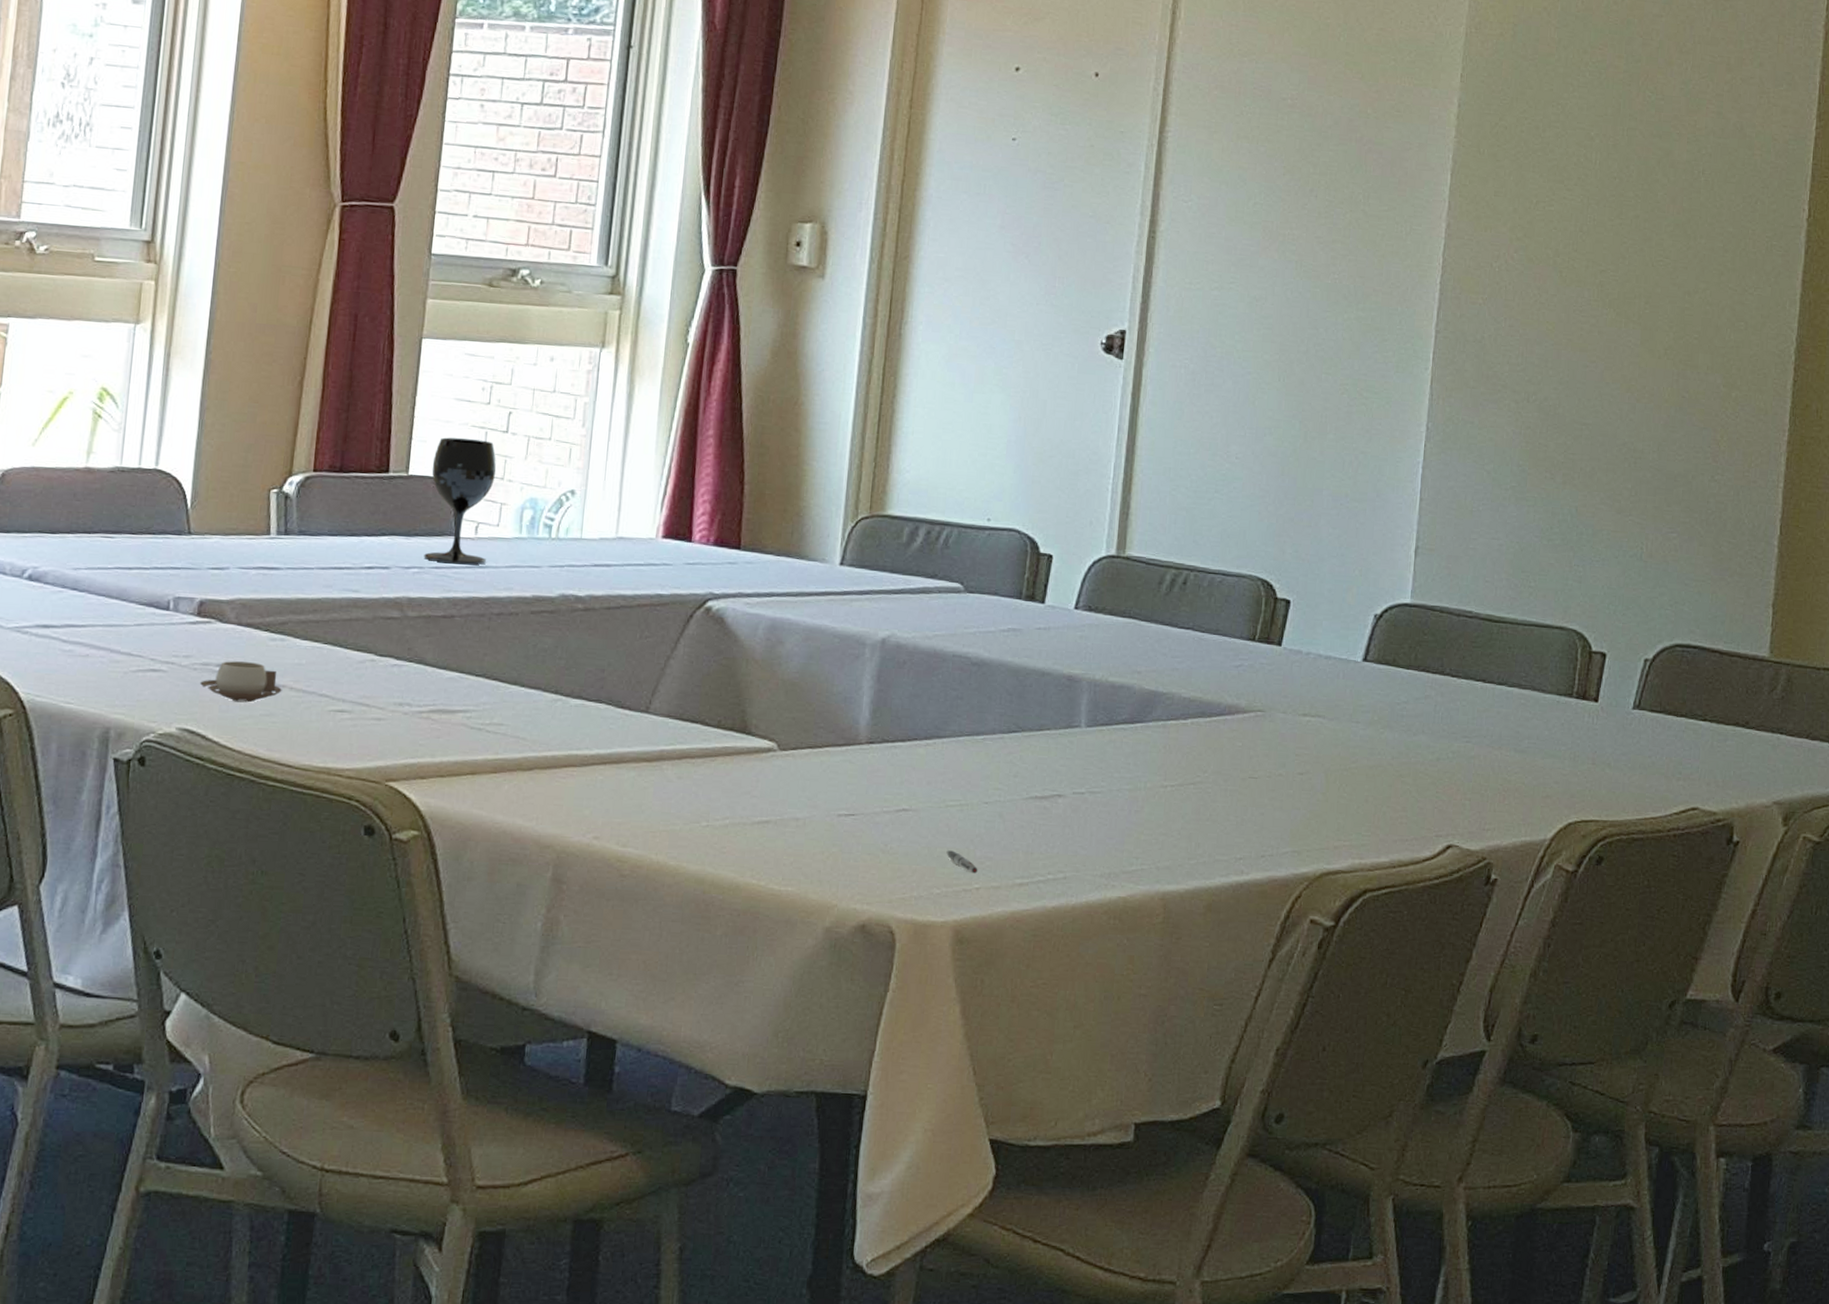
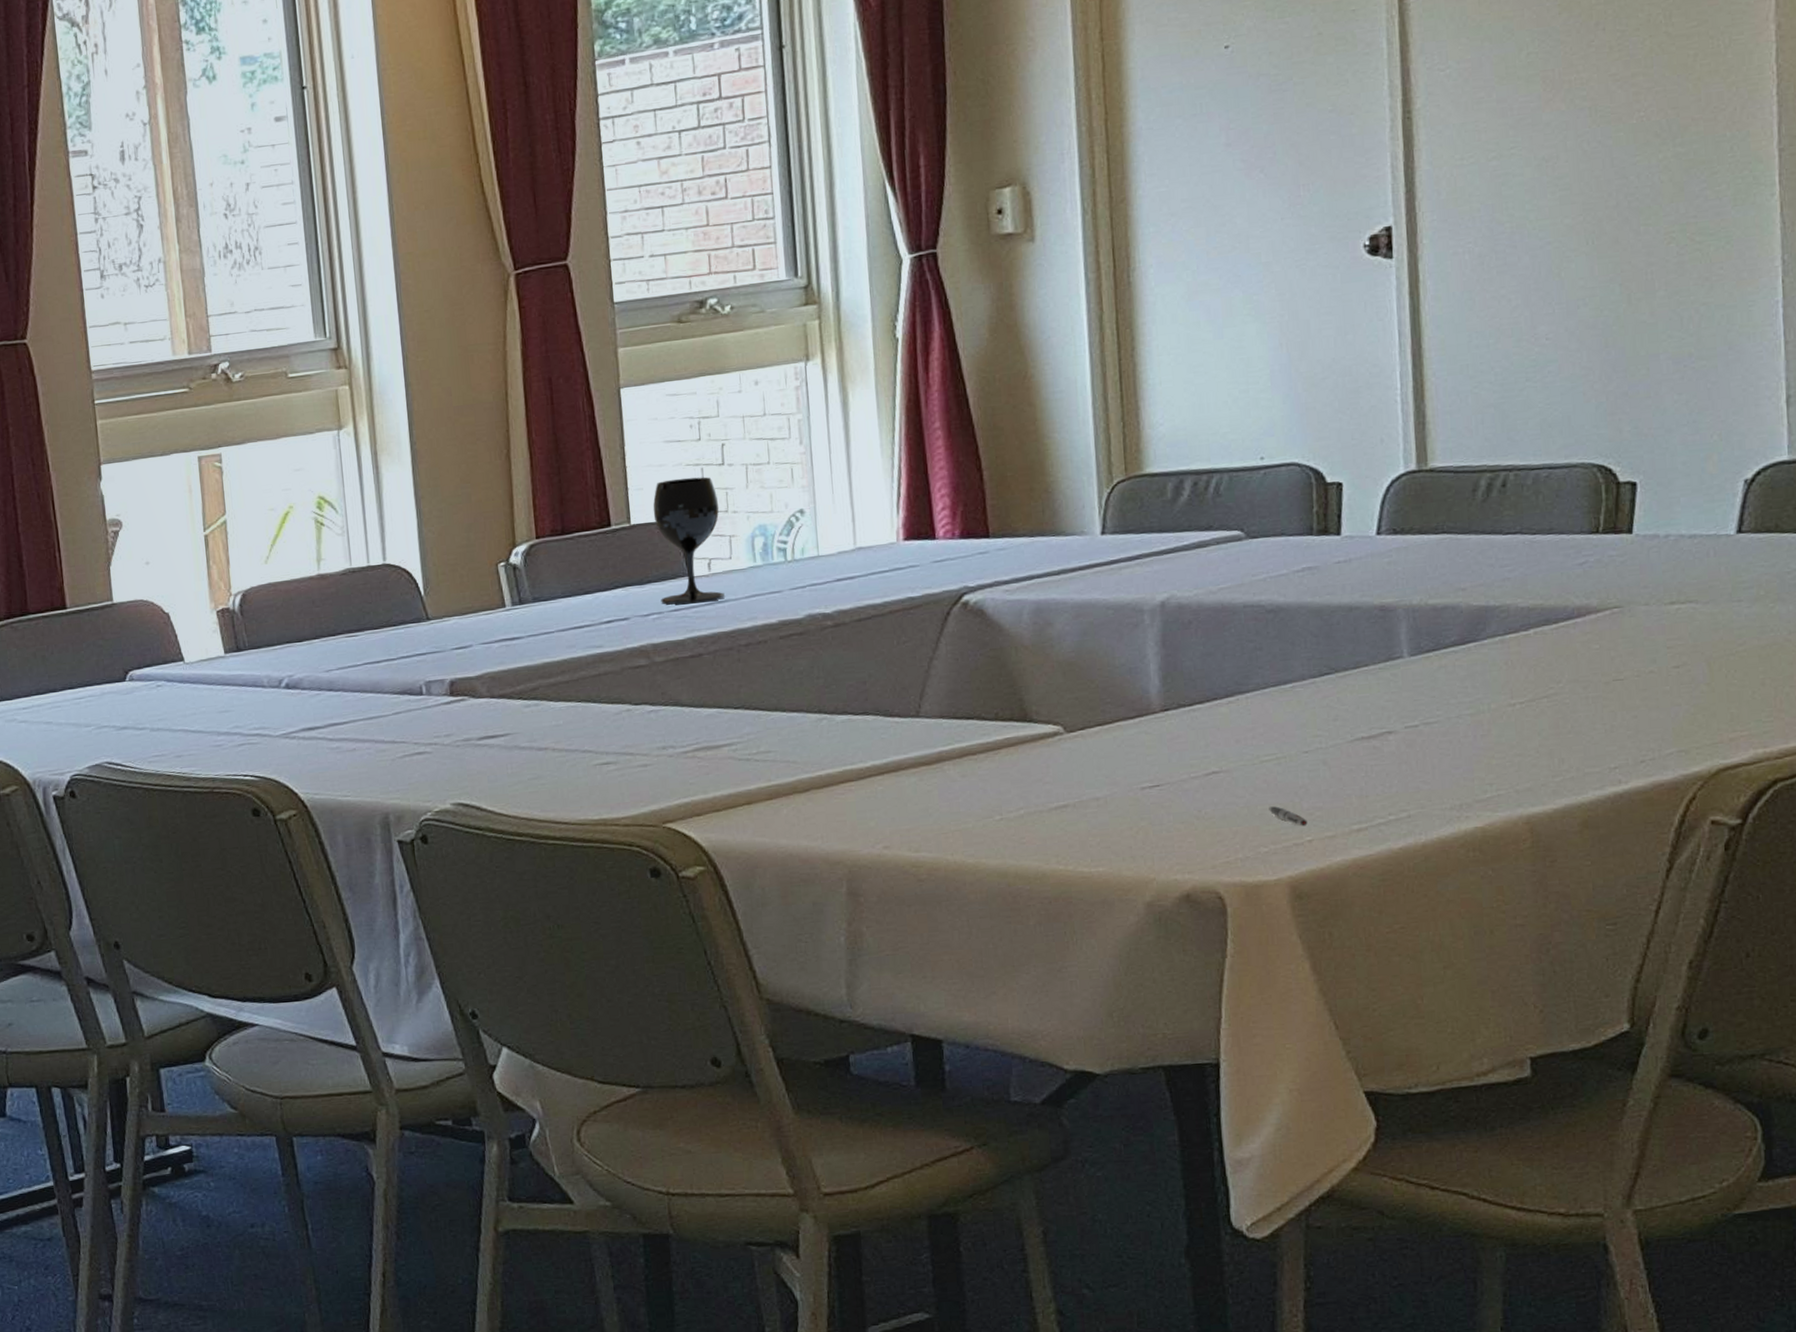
cup: present [199,661,282,703] -> none [464,730,545,771]

